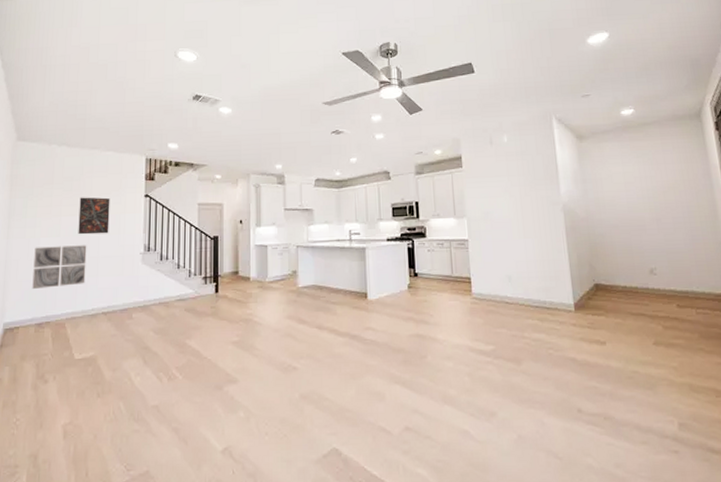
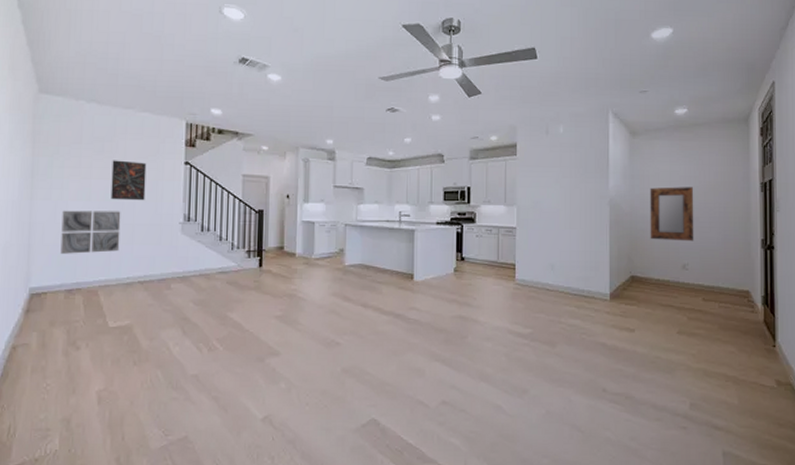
home mirror: none [604,187,659,245] -> present [650,187,694,241]

